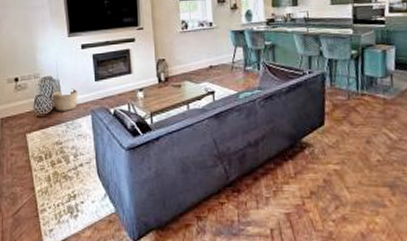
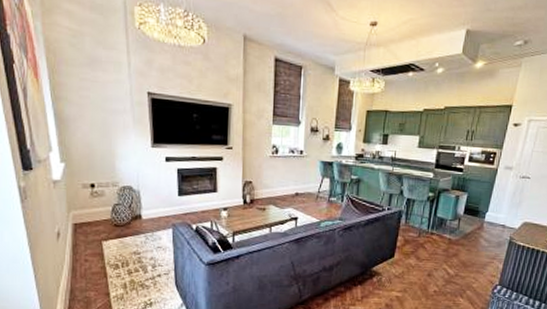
basket: present [52,88,78,111] -> none [131,200,160,223]

